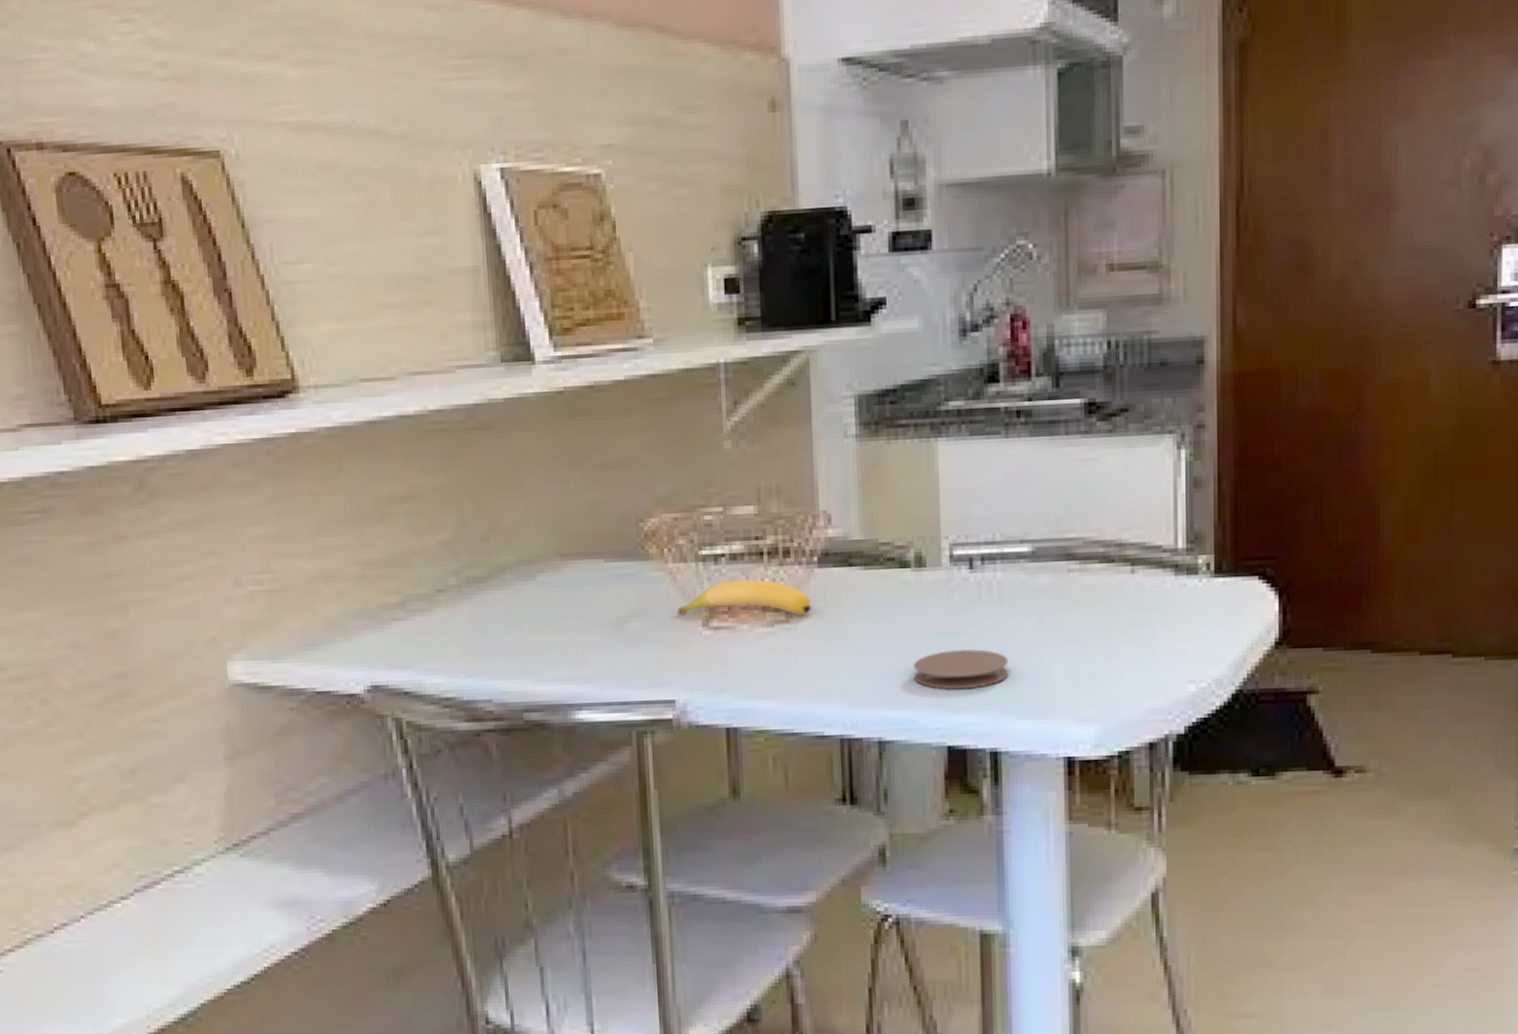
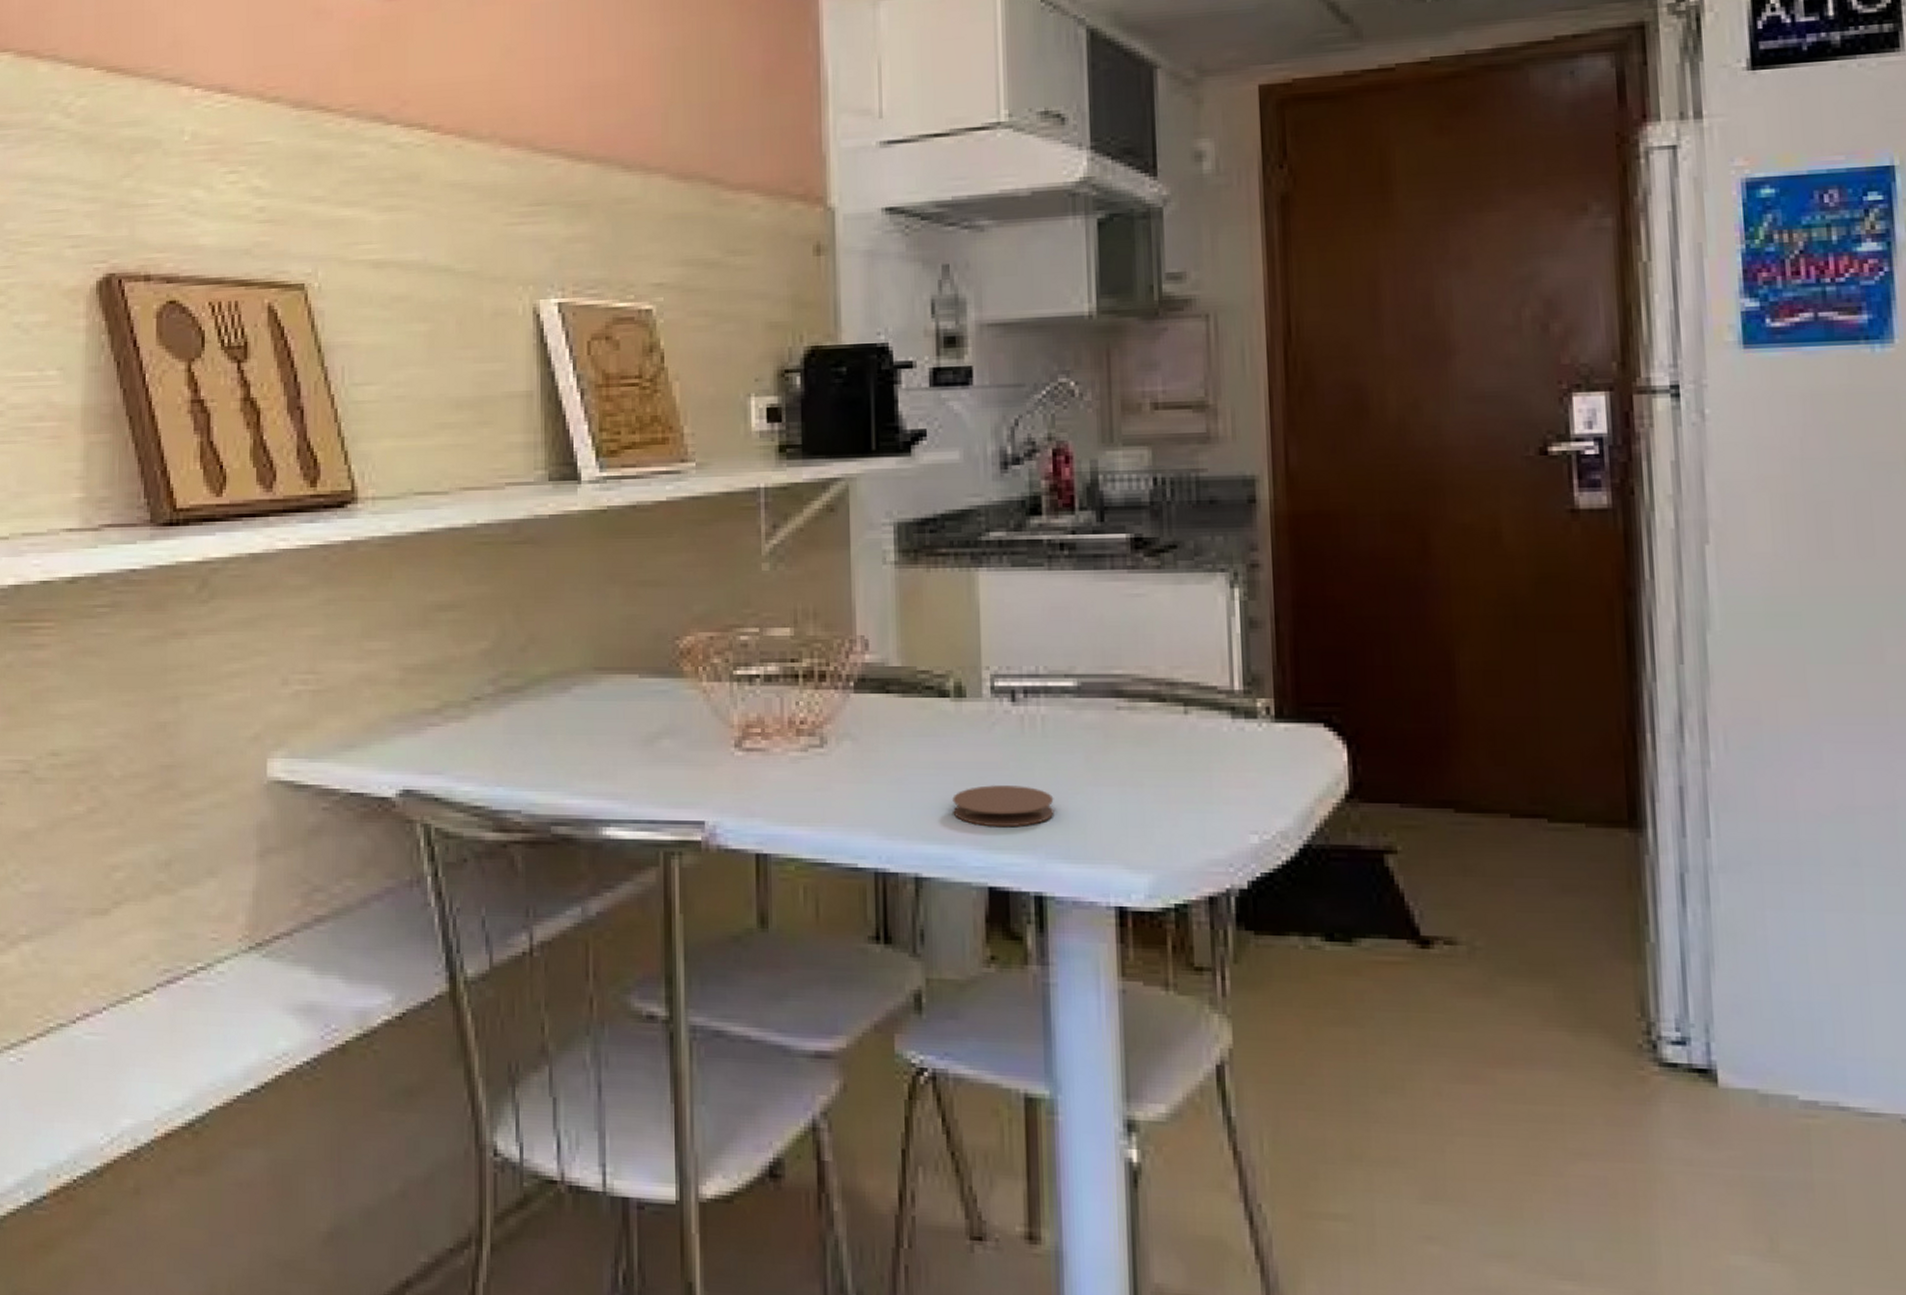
banana: present [676,578,813,616] -> none [709,700,848,741]

